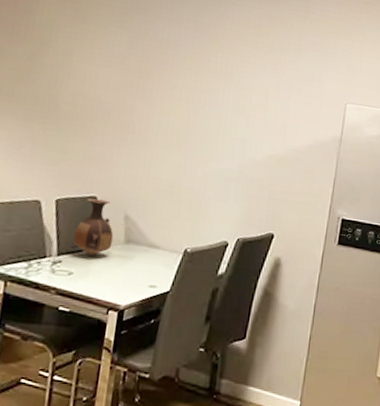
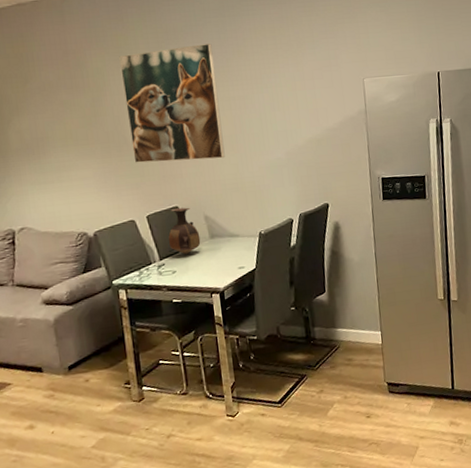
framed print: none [60,13,186,154] -> present [119,44,225,163]

